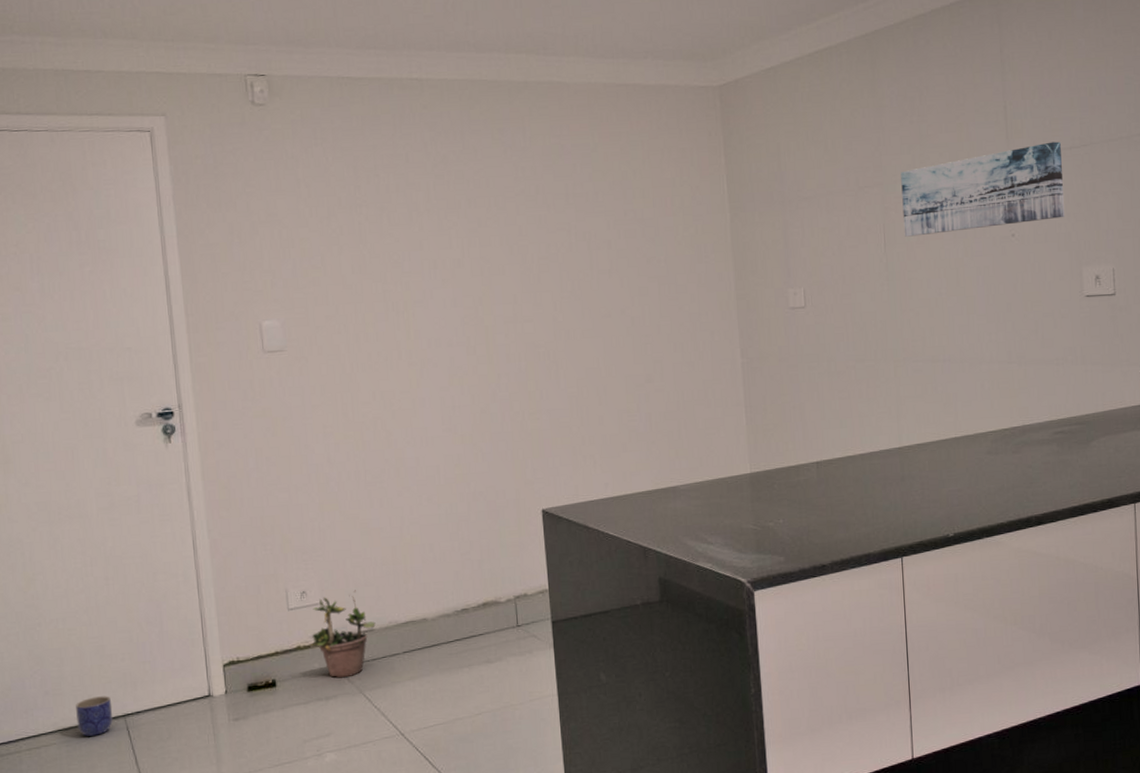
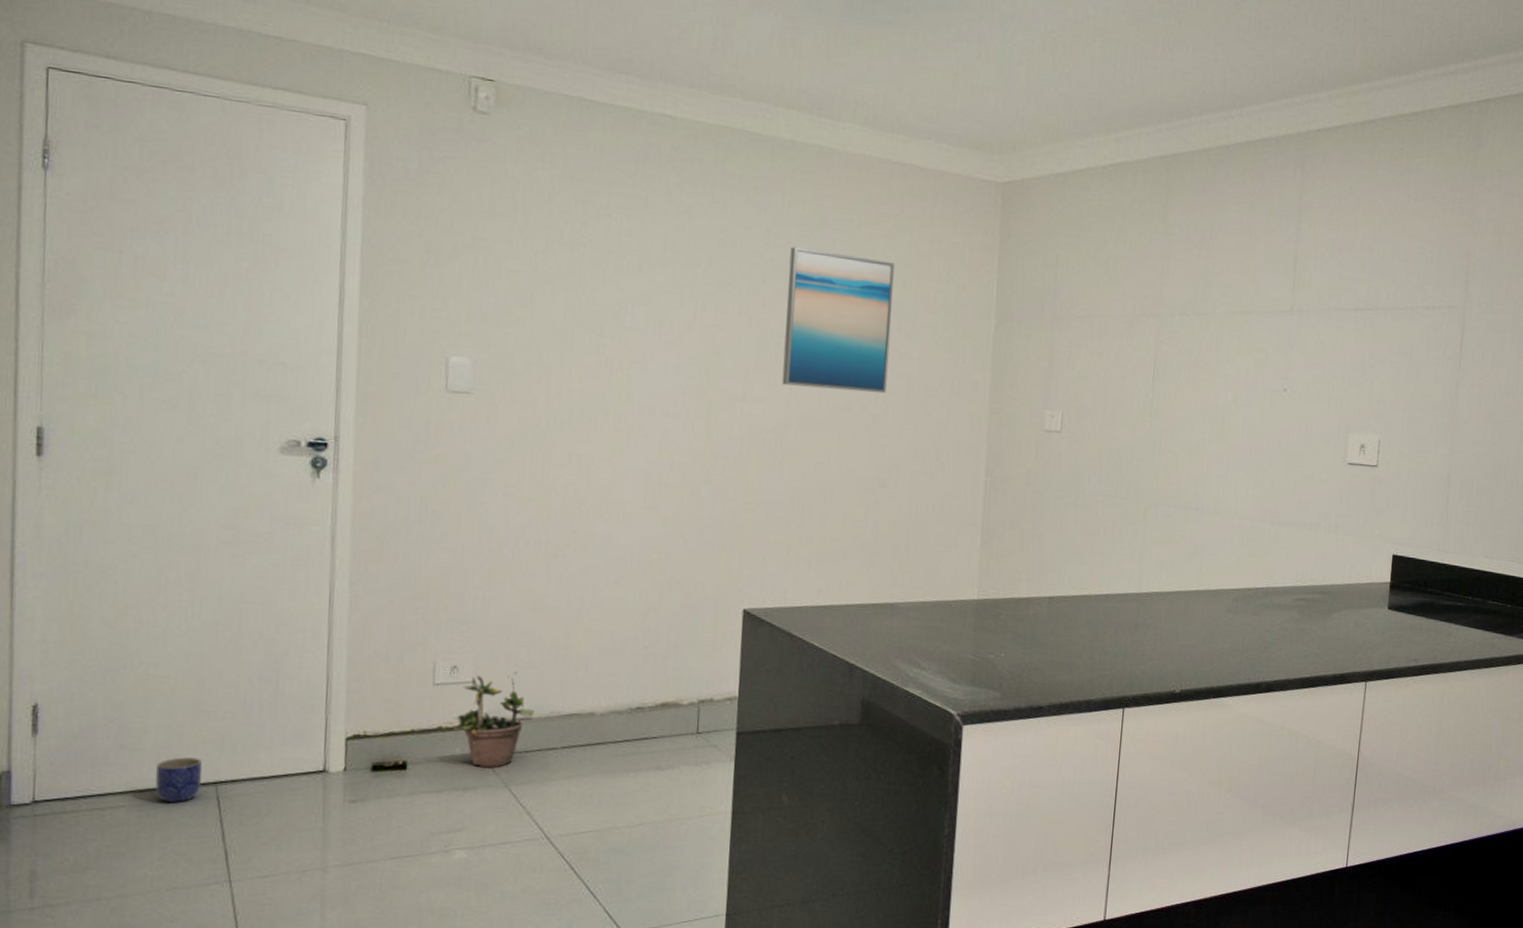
wall art: none [537,175,640,302] -> present [781,246,895,394]
wall art: present [901,141,1064,237] -> none [1174,300,1346,380]

